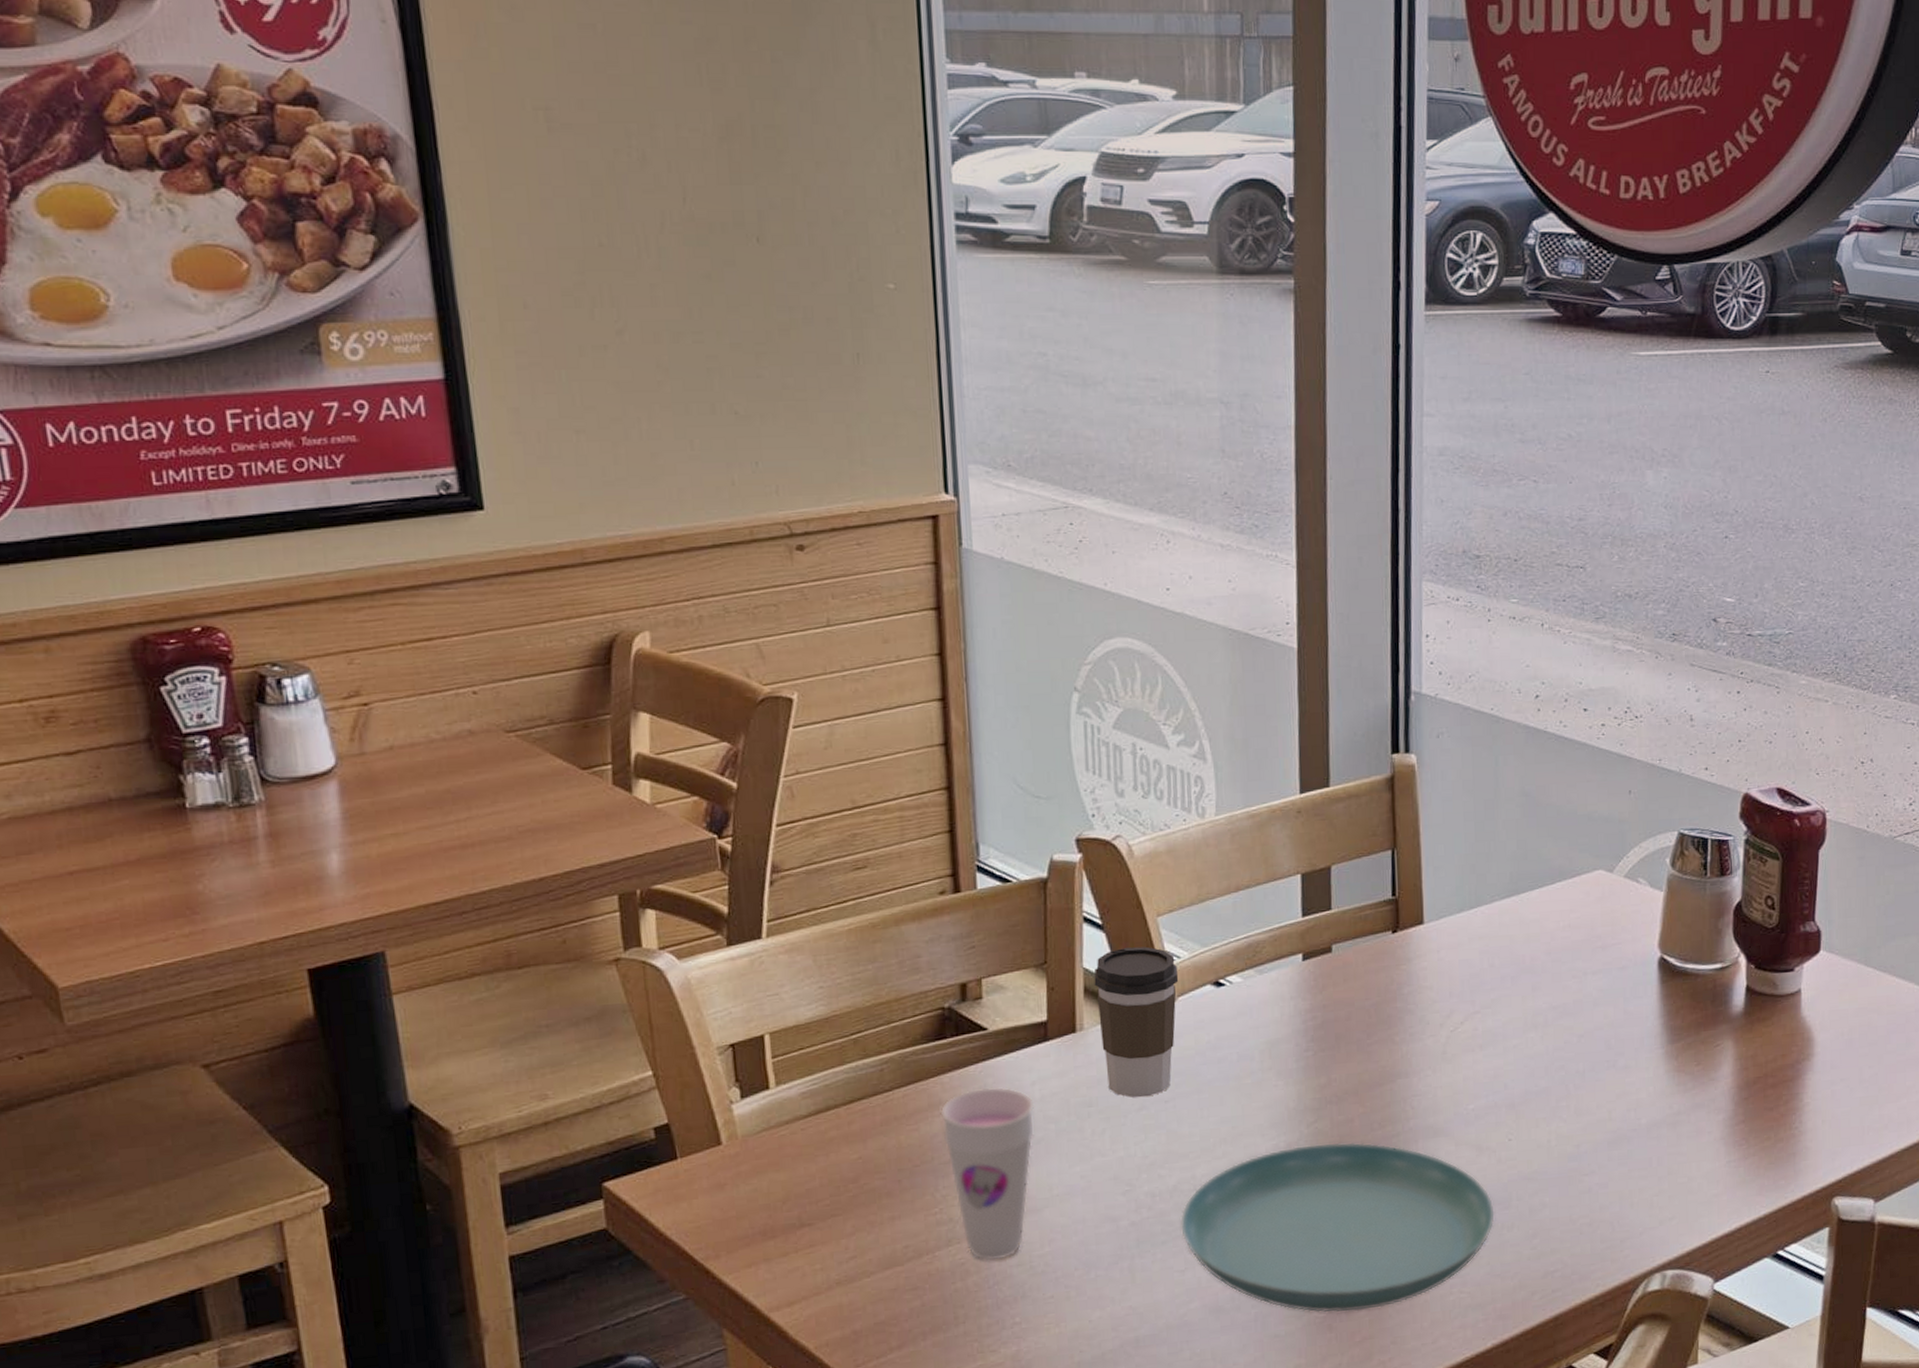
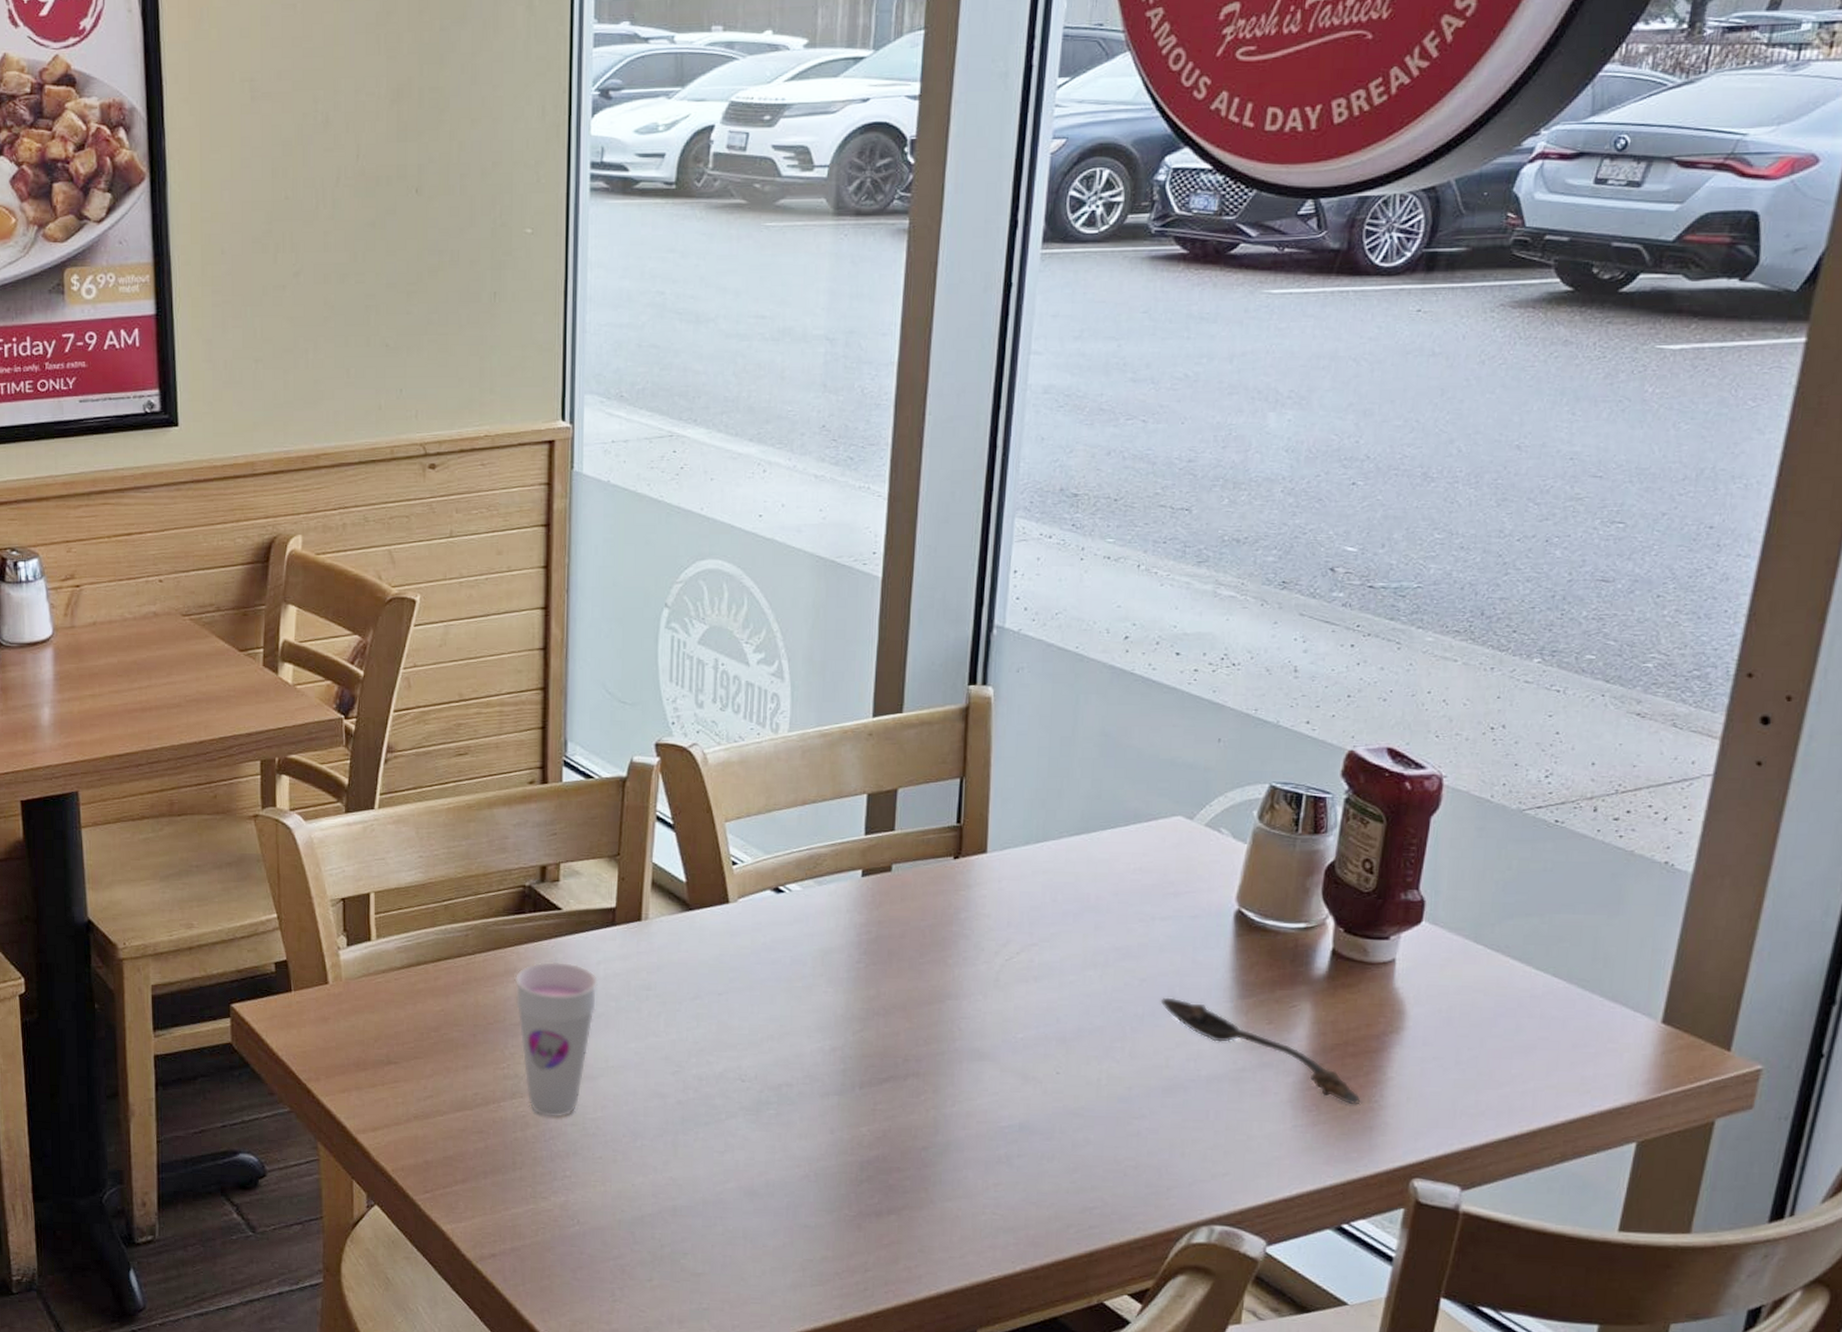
coffee cup: present [1094,946,1179,1098] -> none [661,848,741,988]
saucer: present [1180,1142,1495,1313] -> none [724,1051,1035,1216]
spoon: none [1598,1050,1783,1134] -> present [1160,997,1361,1104]

